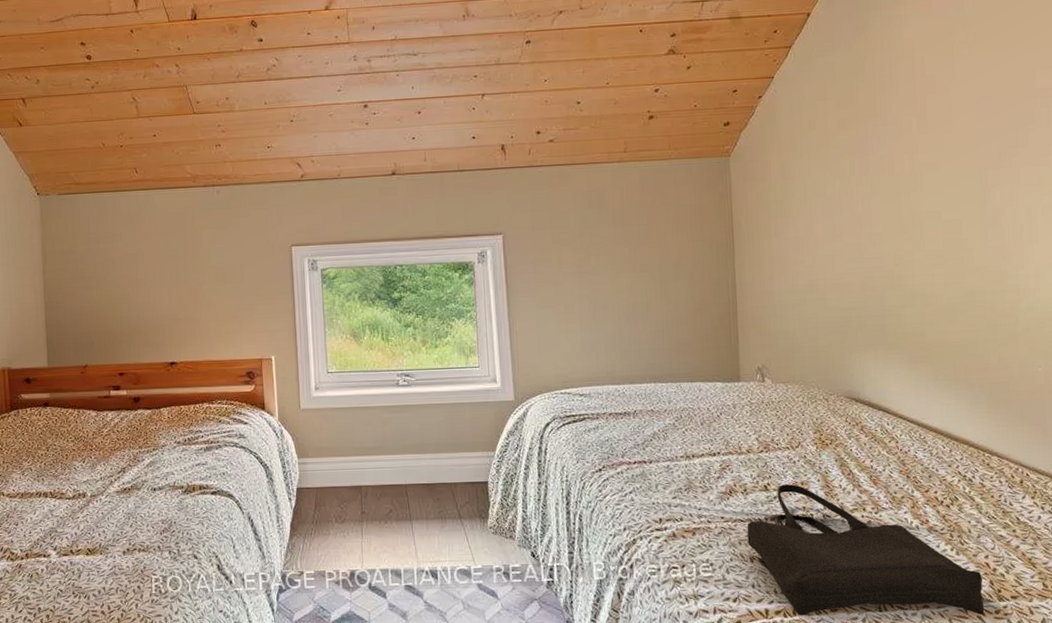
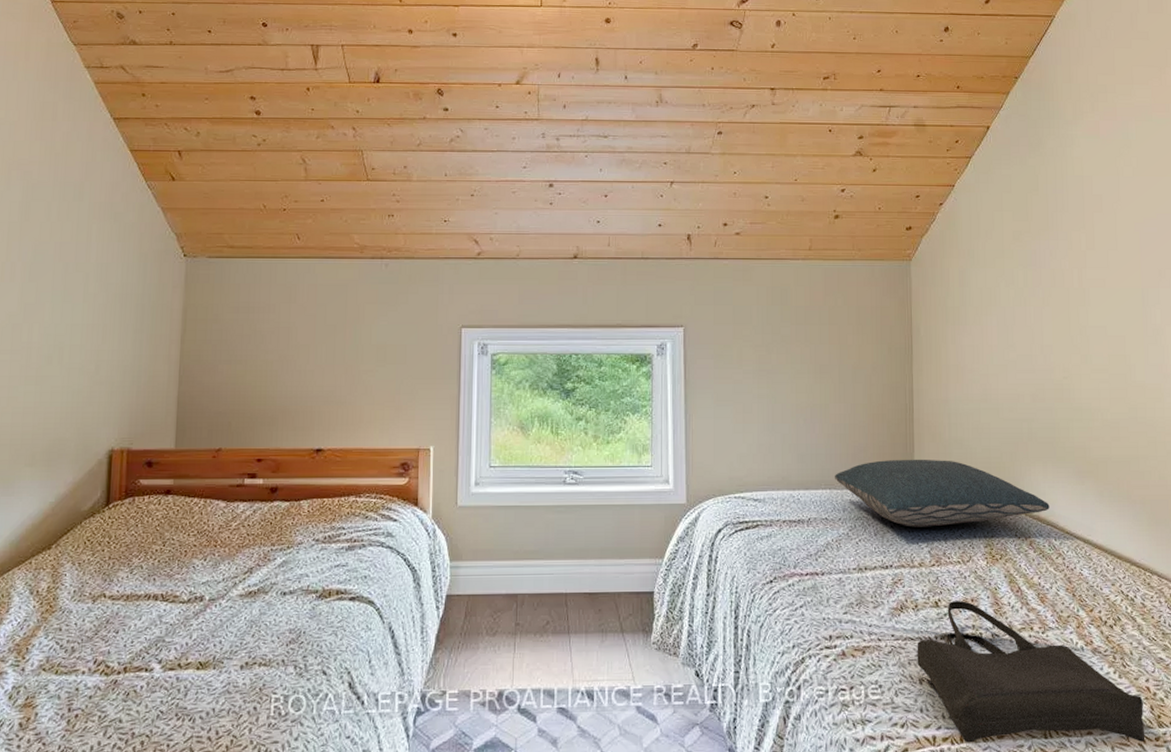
pillow: none [659,350,881,416] -> present [835,459,1050,527]

